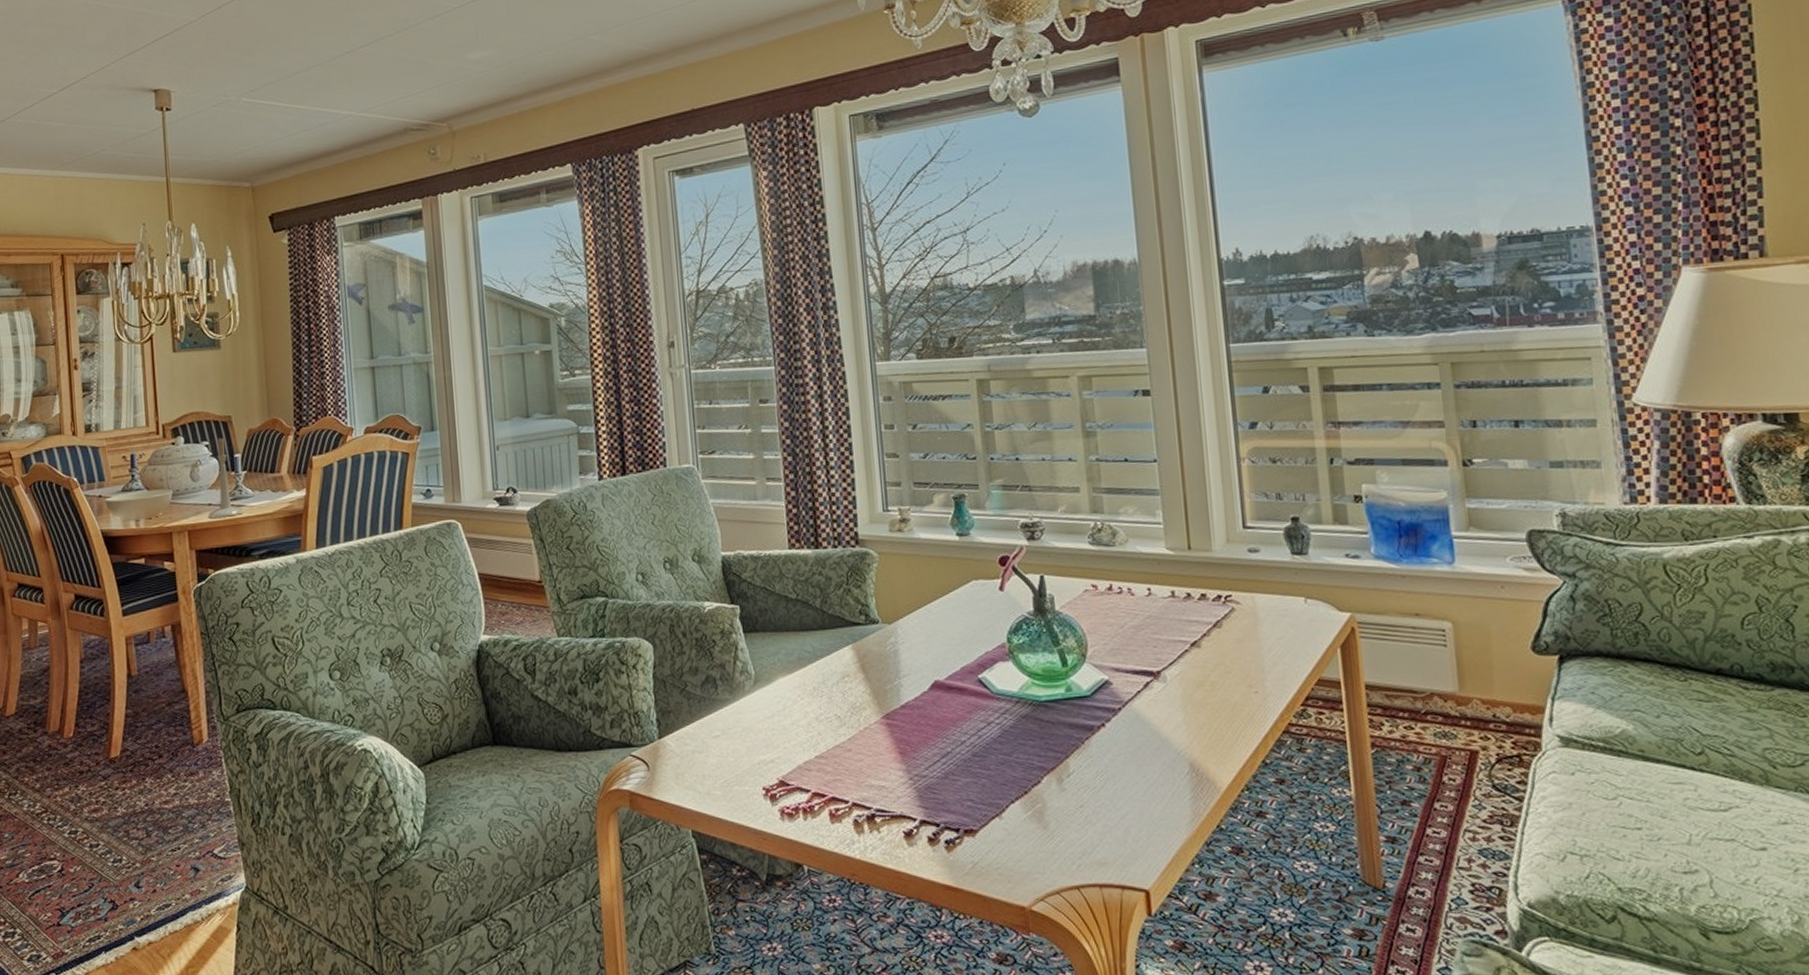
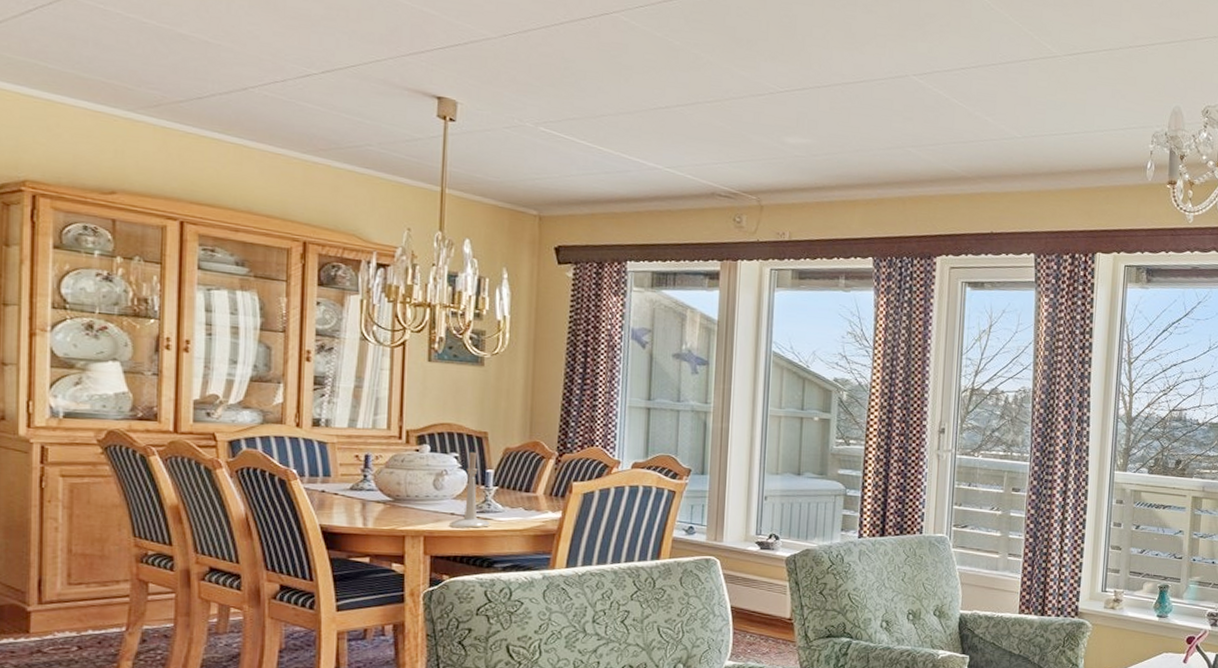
bowl: present [104,489,173,521] -> none [328,491,411,520]

